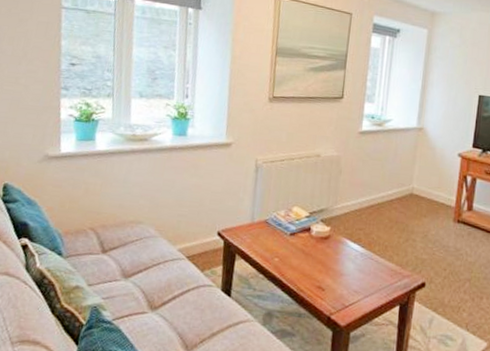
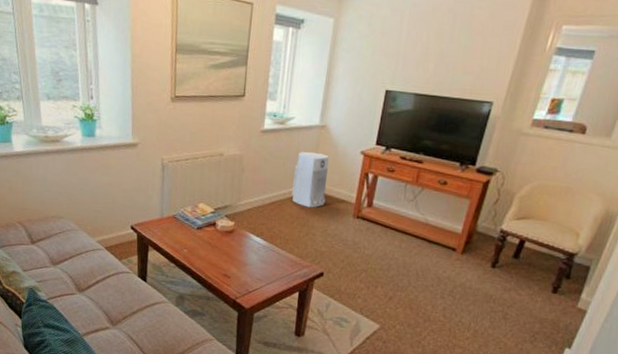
air purifier: none [389,153,427,212] -> present [291,152,329,208]

